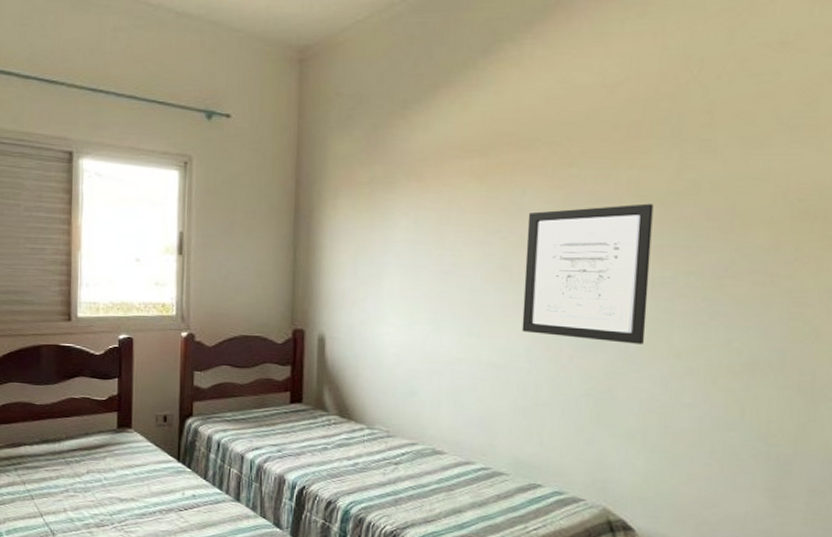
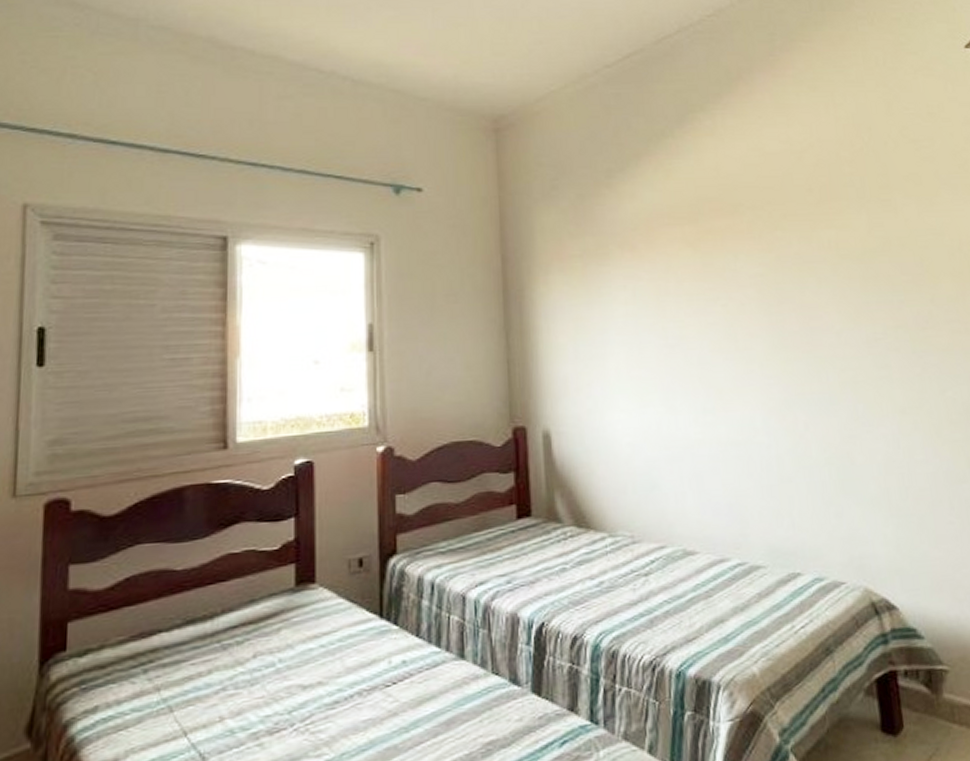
wall art: present [522,203,654,344] -> none [743,262,871,405]

